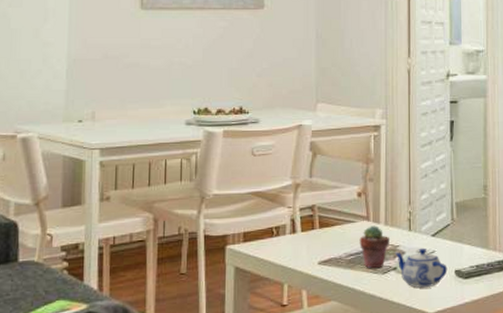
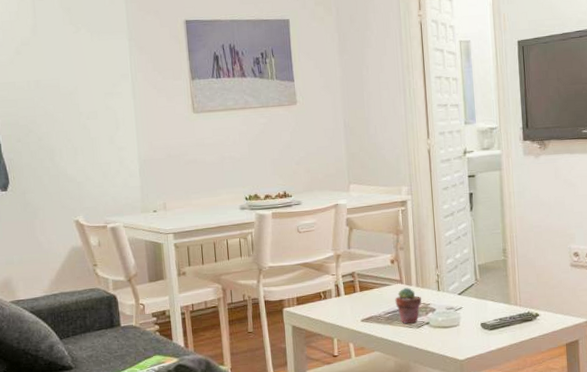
teapot: present [394,248,448,288] -> none [426,305,474,339]

